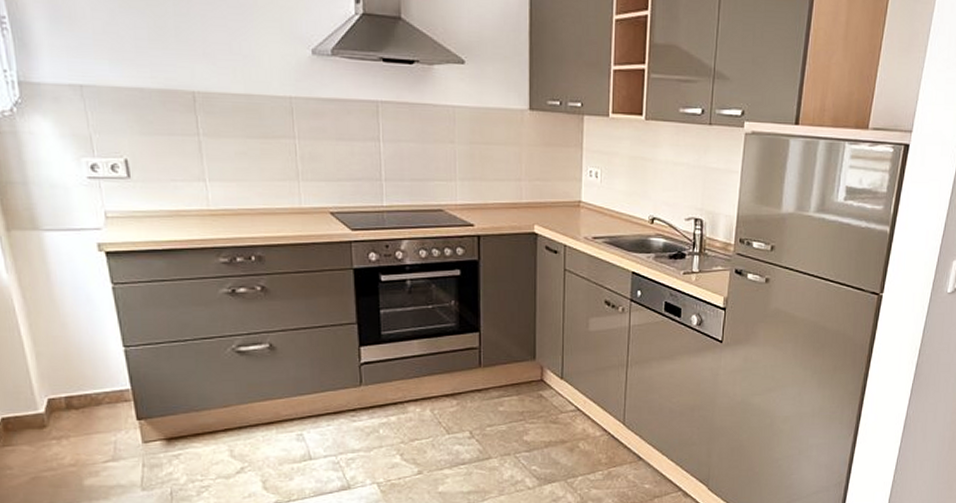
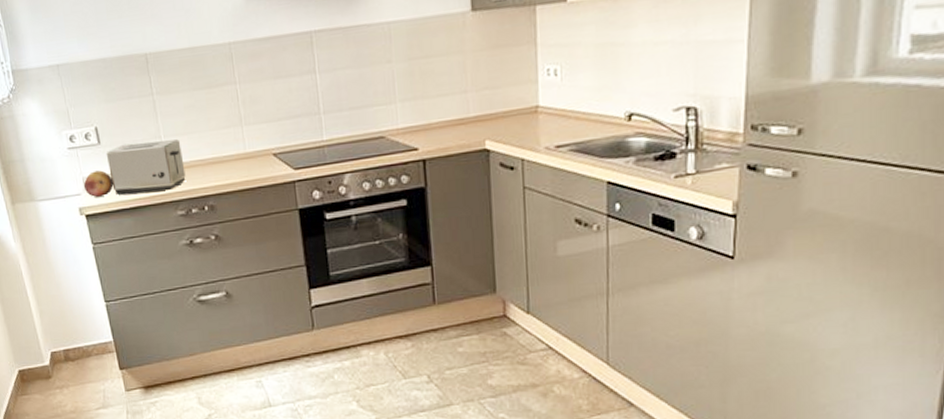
fruit: none [105,206,144,235] -> present [83,170,114,198]
toaster: none [136,182,232,237] -> present [106,138,186,195]

